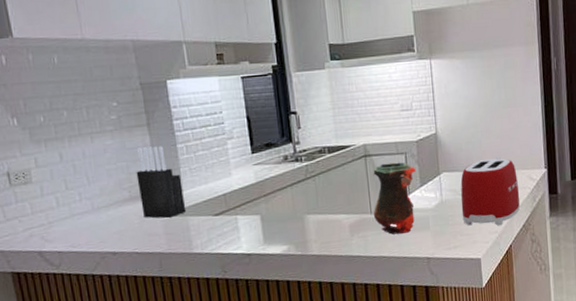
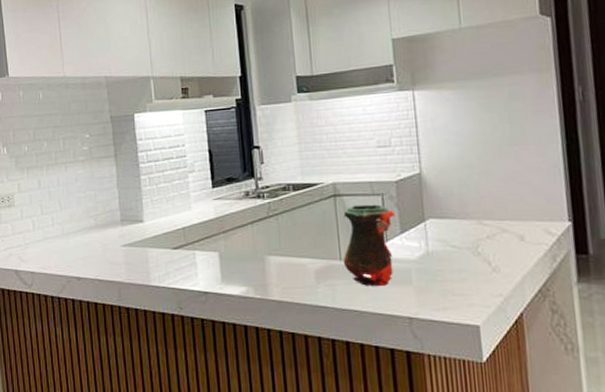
knife block: present [136,146,187,218] -> none [102,177,146,248]
toaster: present [460,157,520,226] -> none [452,205,534,288]

